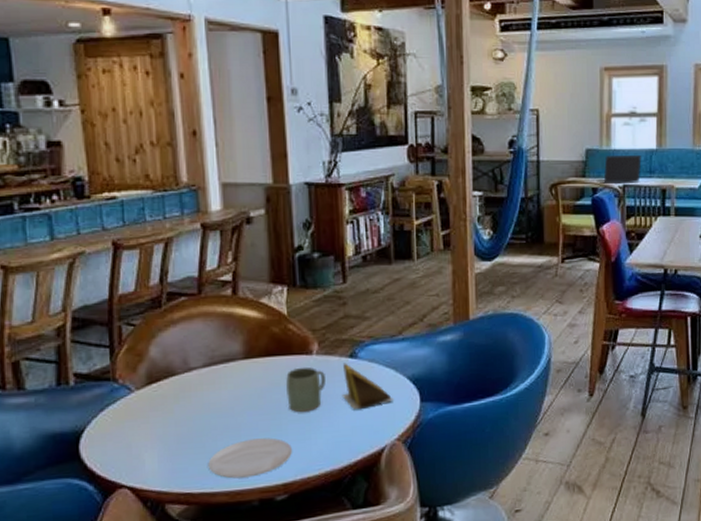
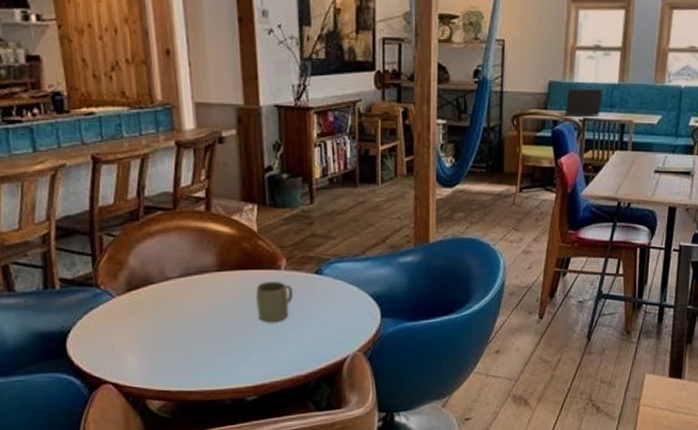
plate: present [208,437,293,479] -> none [184,344,262,380]
cake slice: present [341,363,393,409] -> none [307,279,356,322]

